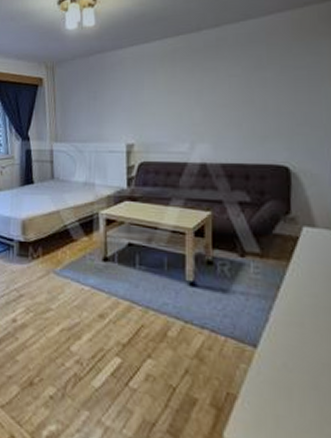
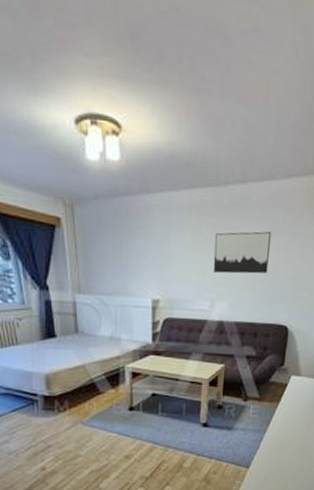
wall art: none [190,68,256,113] -> present [213,231,272,274]

